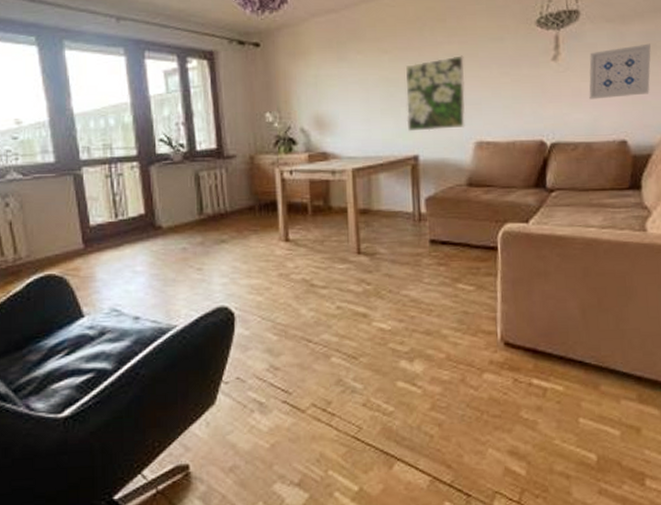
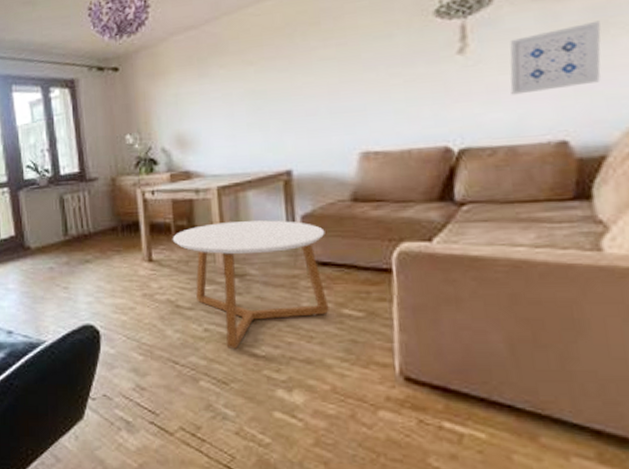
coffee table: none [308,202,446,324] -> present [172,220,329,349]
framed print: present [405,55,466,132] -> none [274,59,347,145]

